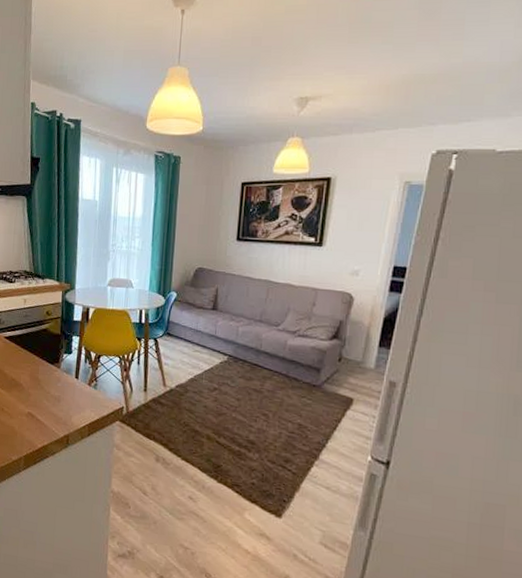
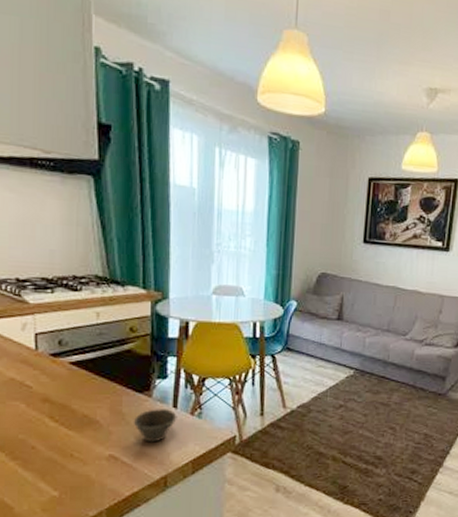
cup: none [46,377,78,406] -> present [133,407,177,443]

